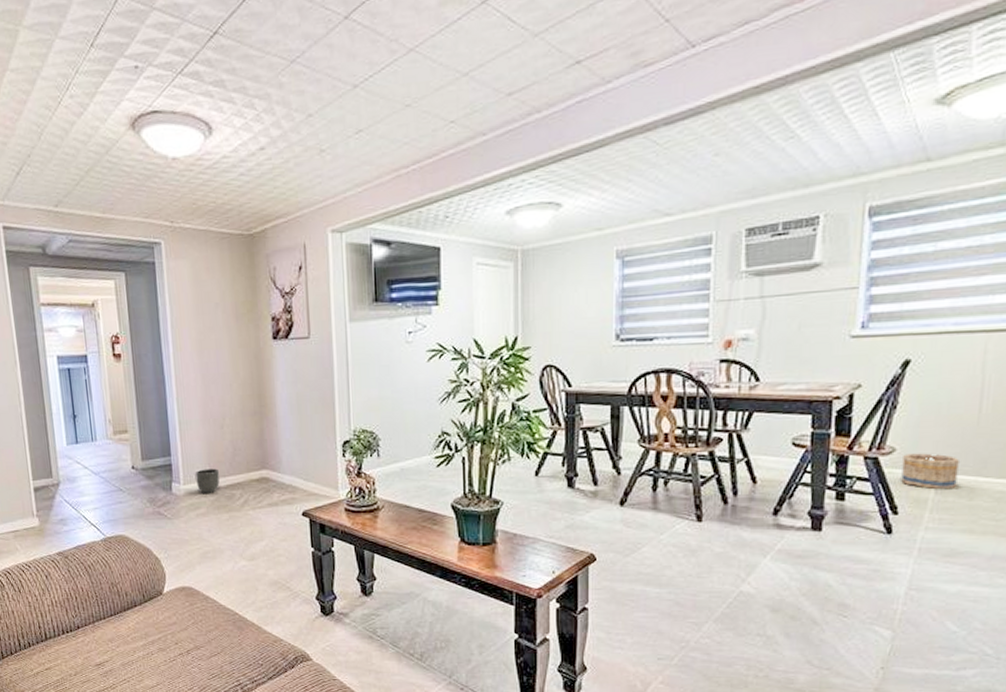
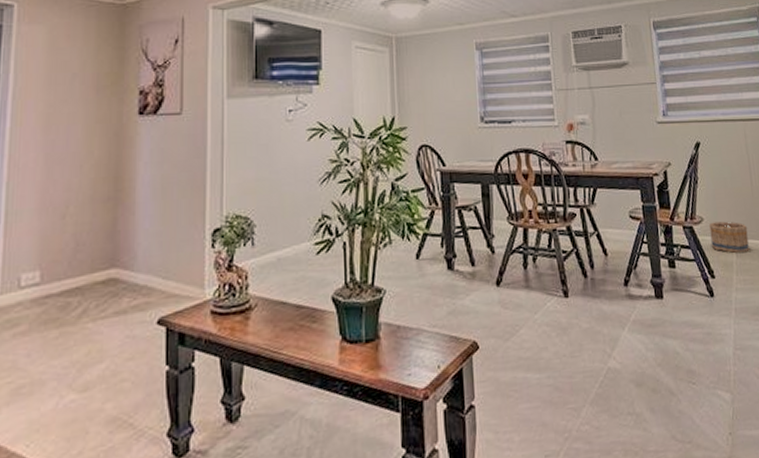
planter: present [196,468,220,495] -> none [19,270,52,306]

